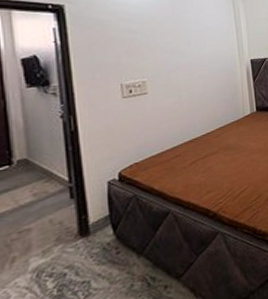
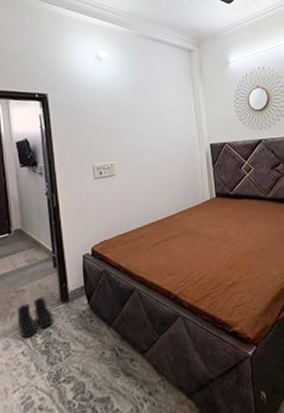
boots: none [19,233,70,286] -> present [17,296,54,339]

